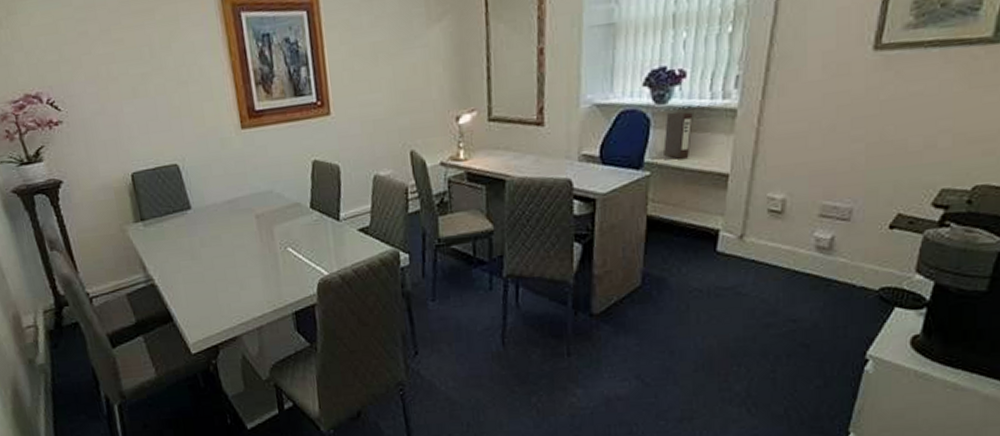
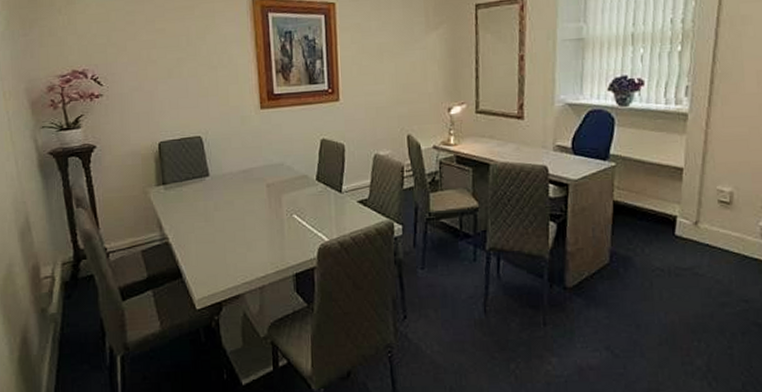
binder: present [663,111,693,160] -> none [626,113,651,154]

